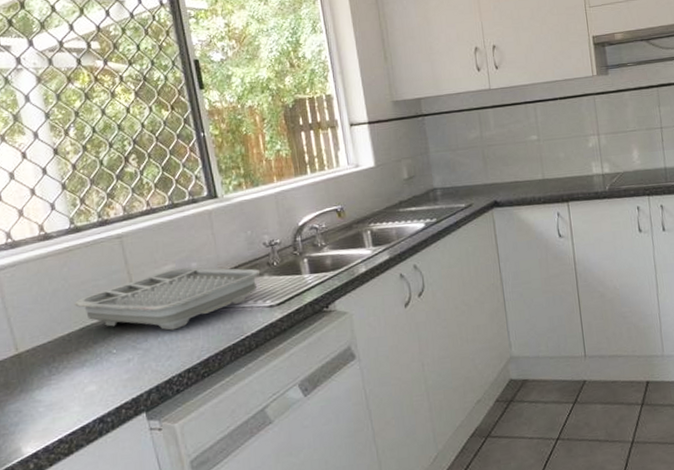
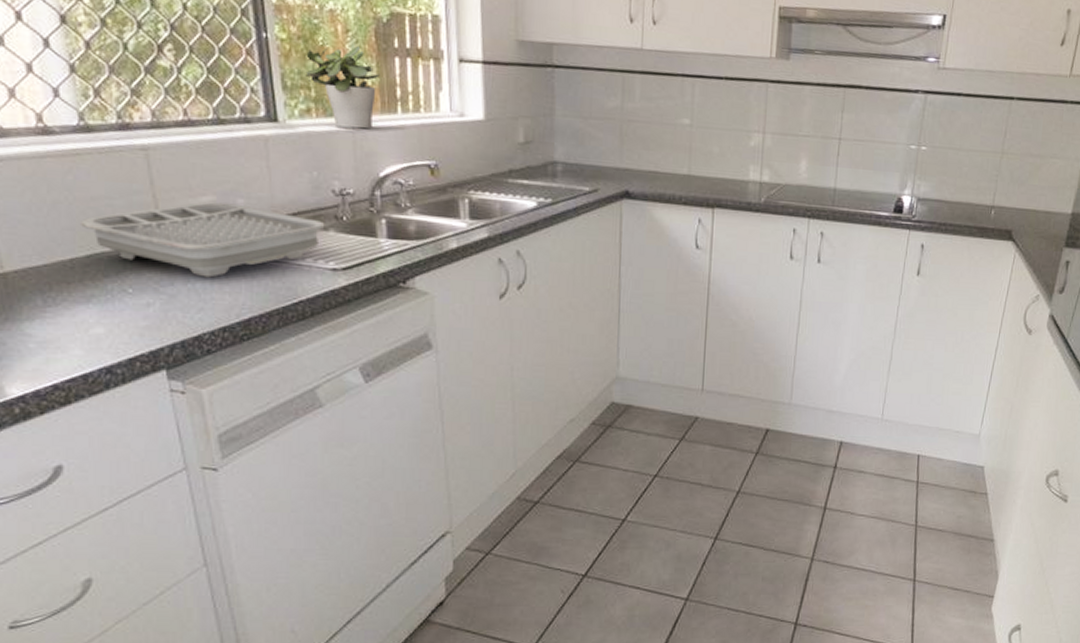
potted plant: none [233,129,291,193] -> present [304,46,380,129]

